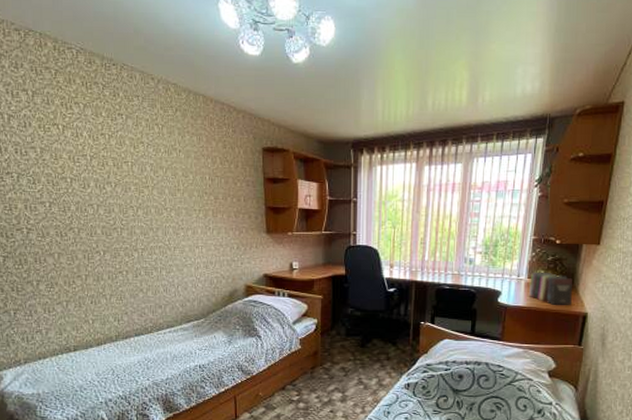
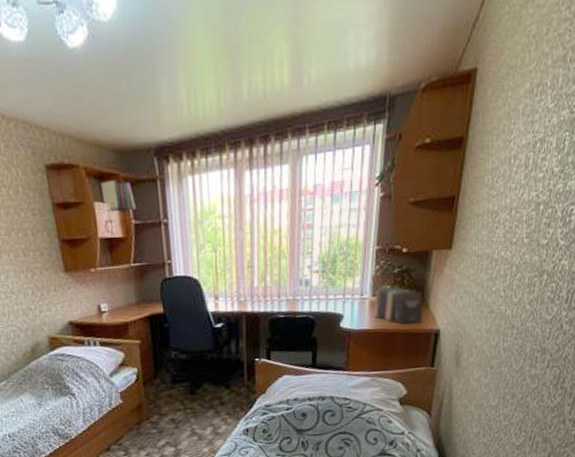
books: none [304,164,332,189] -> present [100,180,136,212]

